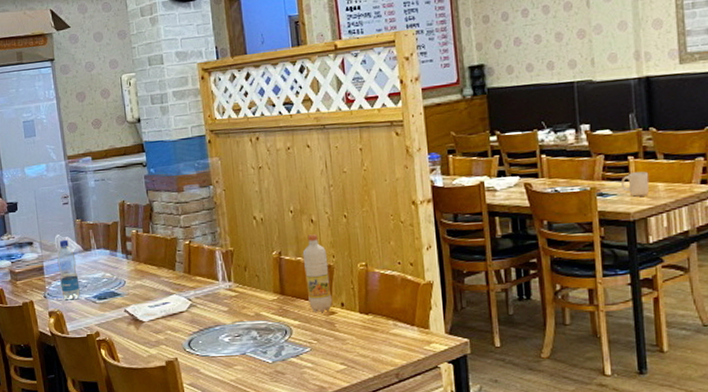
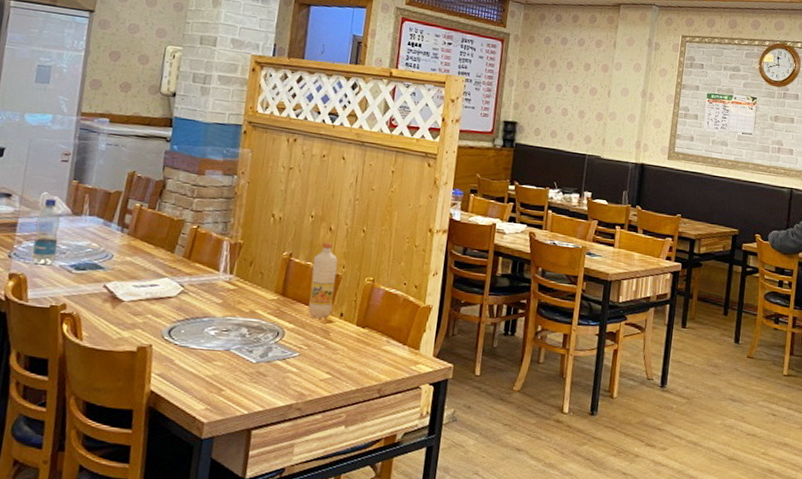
cup: present [621,171,650,197] -> none [607,240,629,262]

